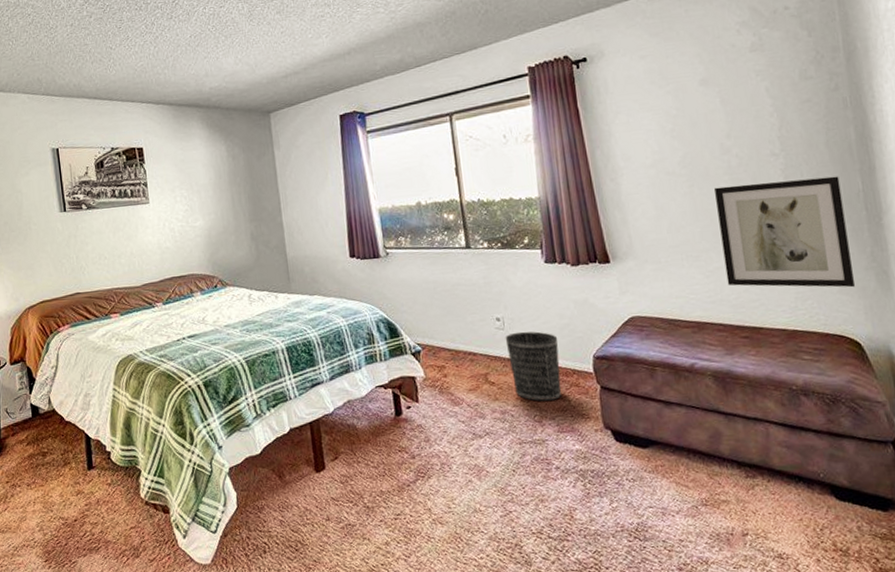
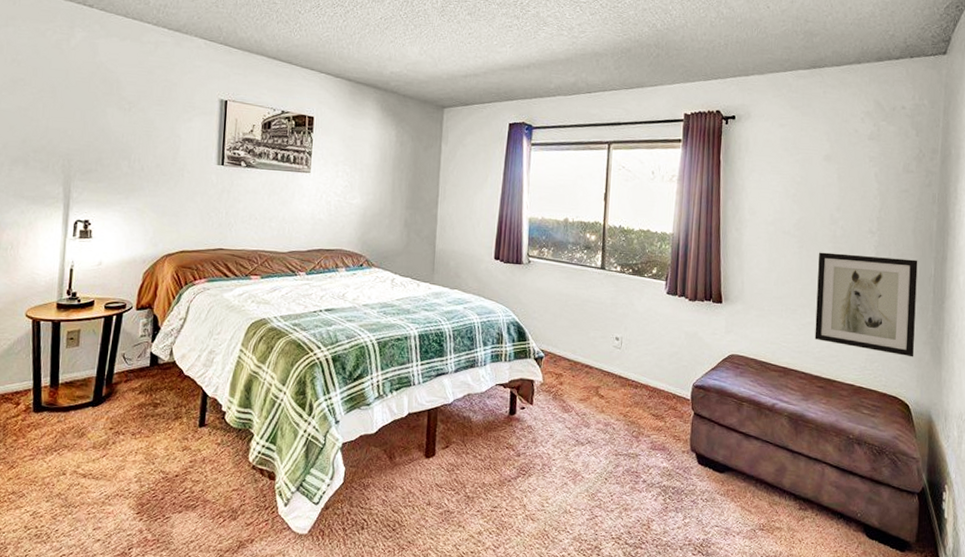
wastebasket: present [505,331,562,401] -> none [620,353,666,420]

